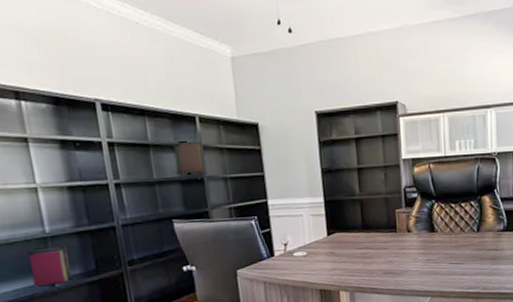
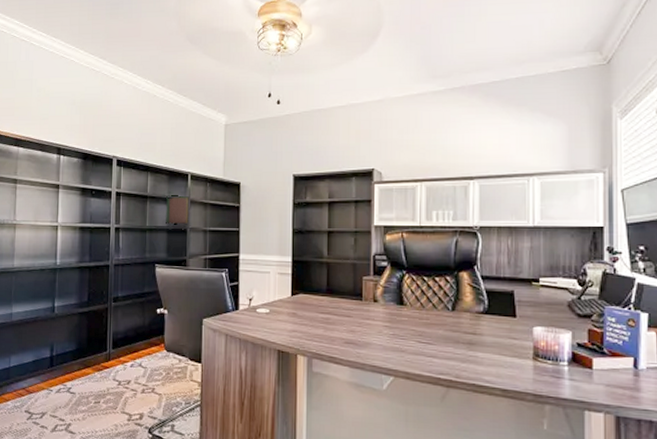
books: present [27,246,72,287] -> none [39,277,69,311]

